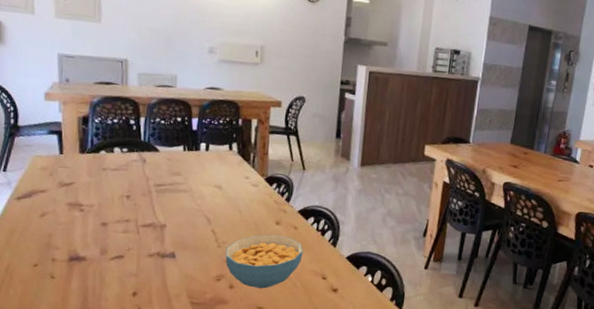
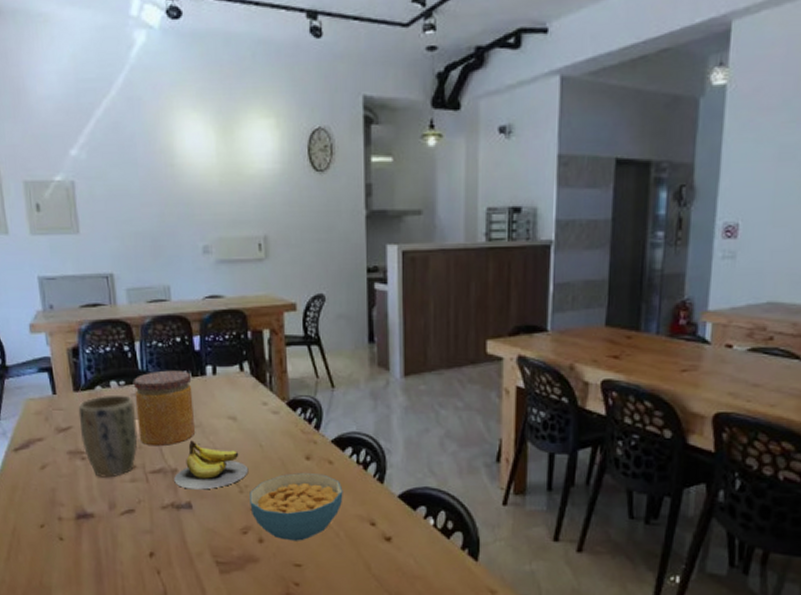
plant pot: none [82,158,135,228] -> present [78,394,138,478]
jar: none [135,143,187,205] -> present [134,370,196,447]
banana: none [162,202,227,243] -> present [174,440,249,490]

